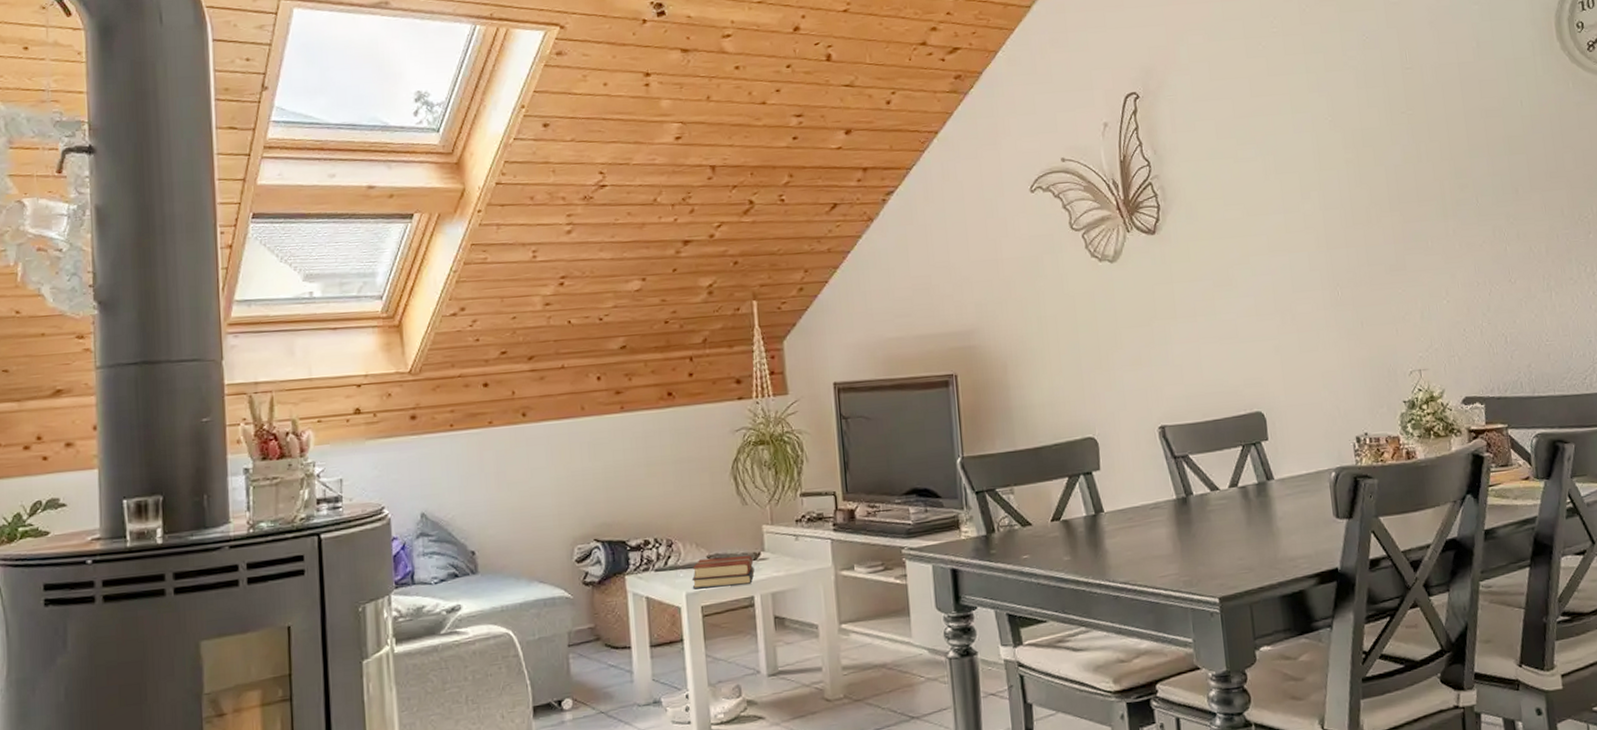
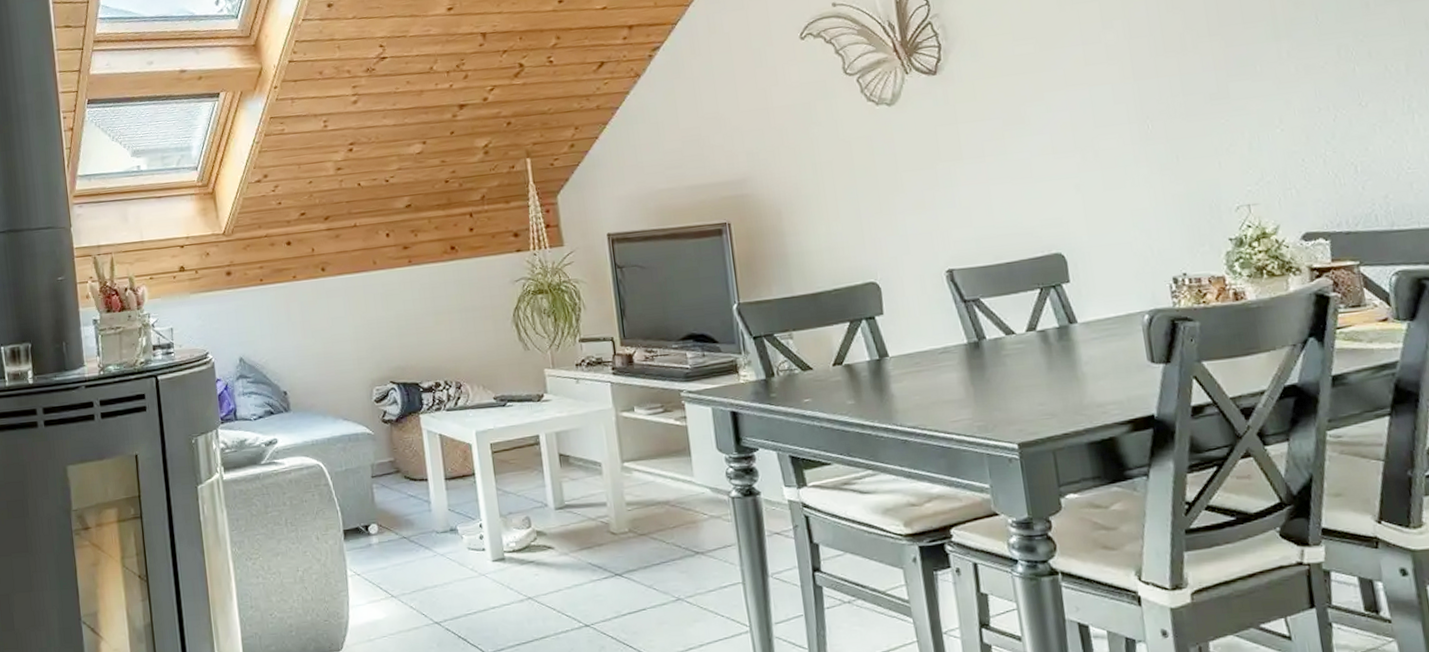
books: present [691,555,755,589] -> none [480,397,539,428]

